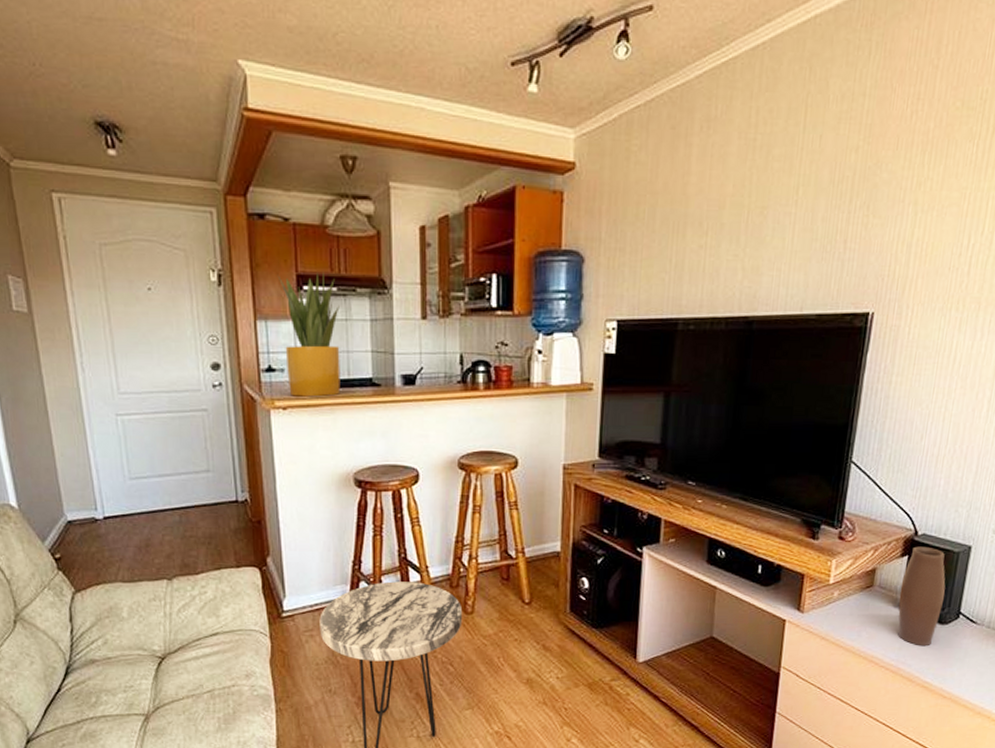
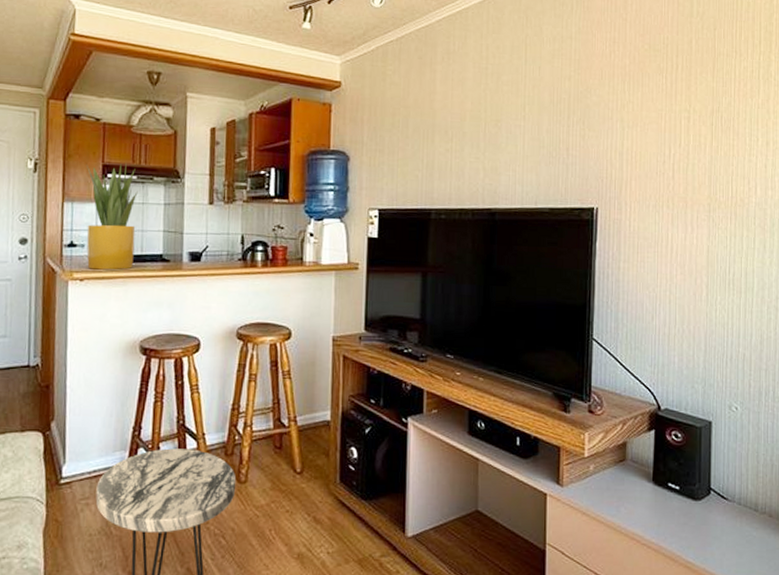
vase: present [898,546,946,647] -> none [651,421,693,524]

